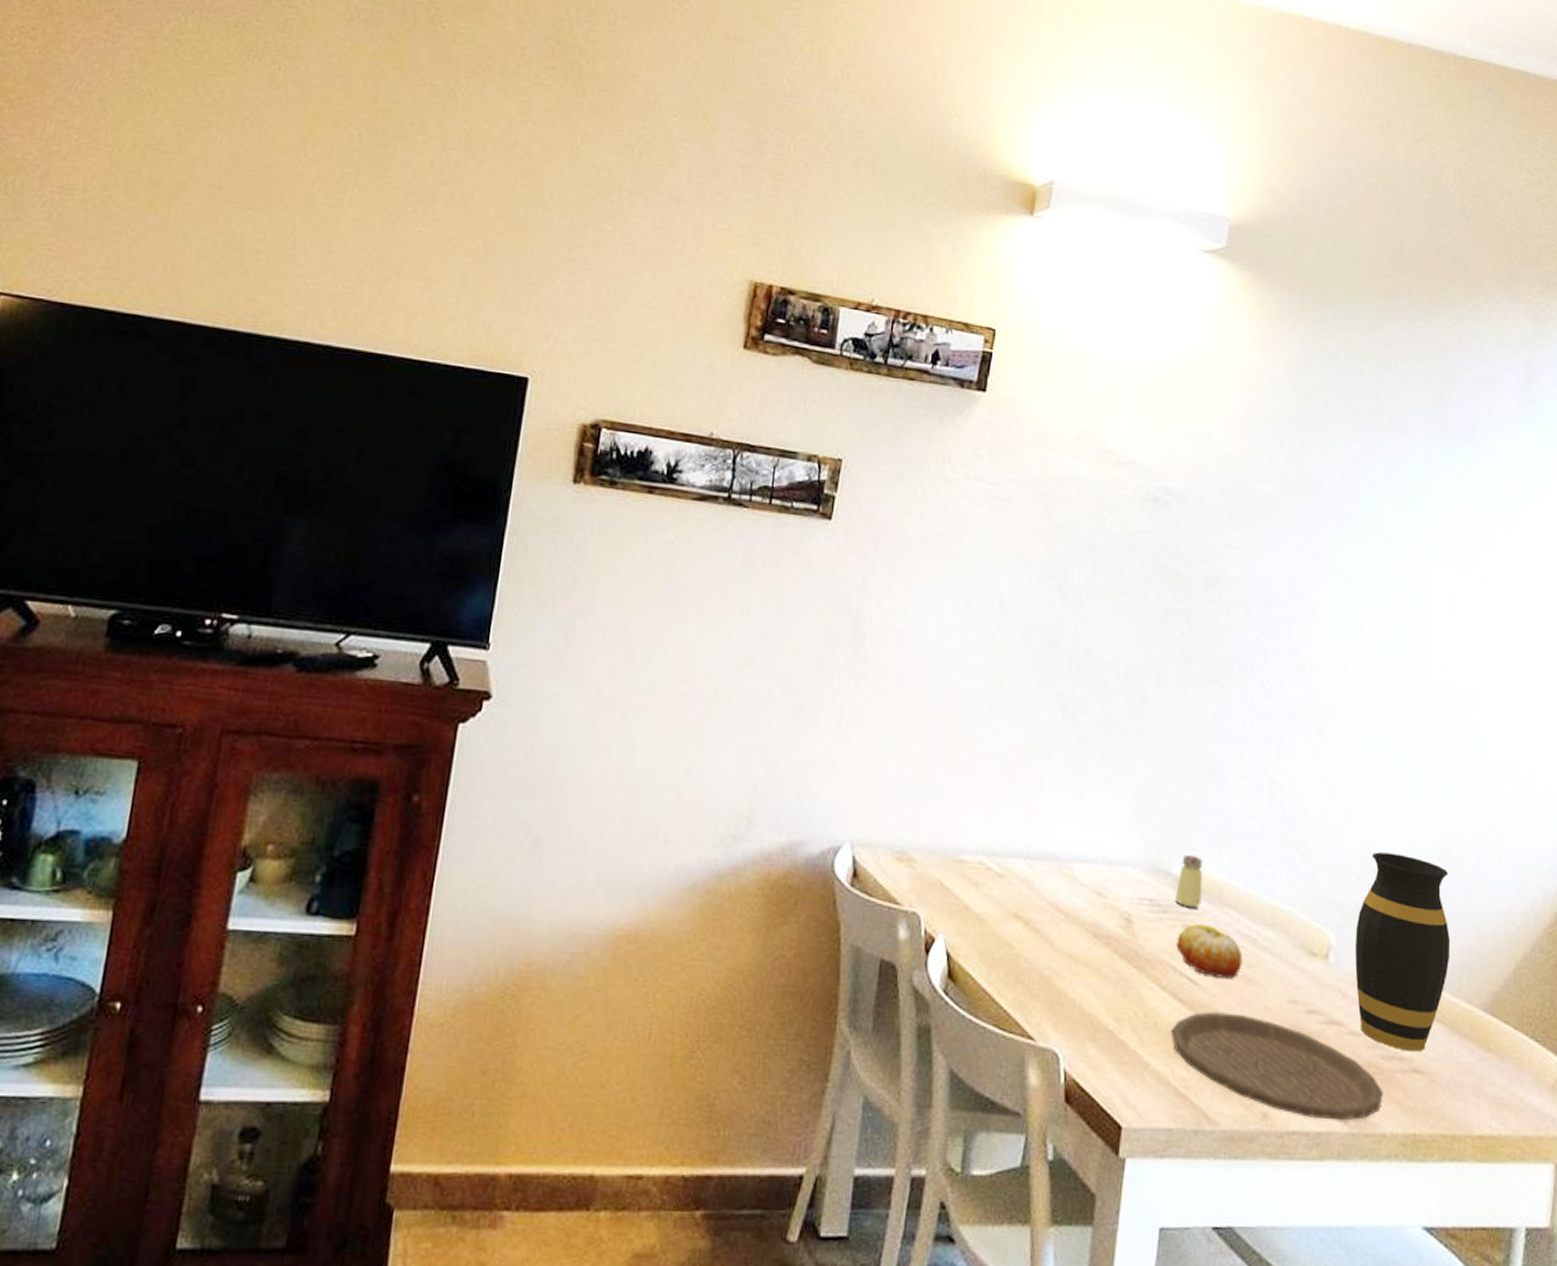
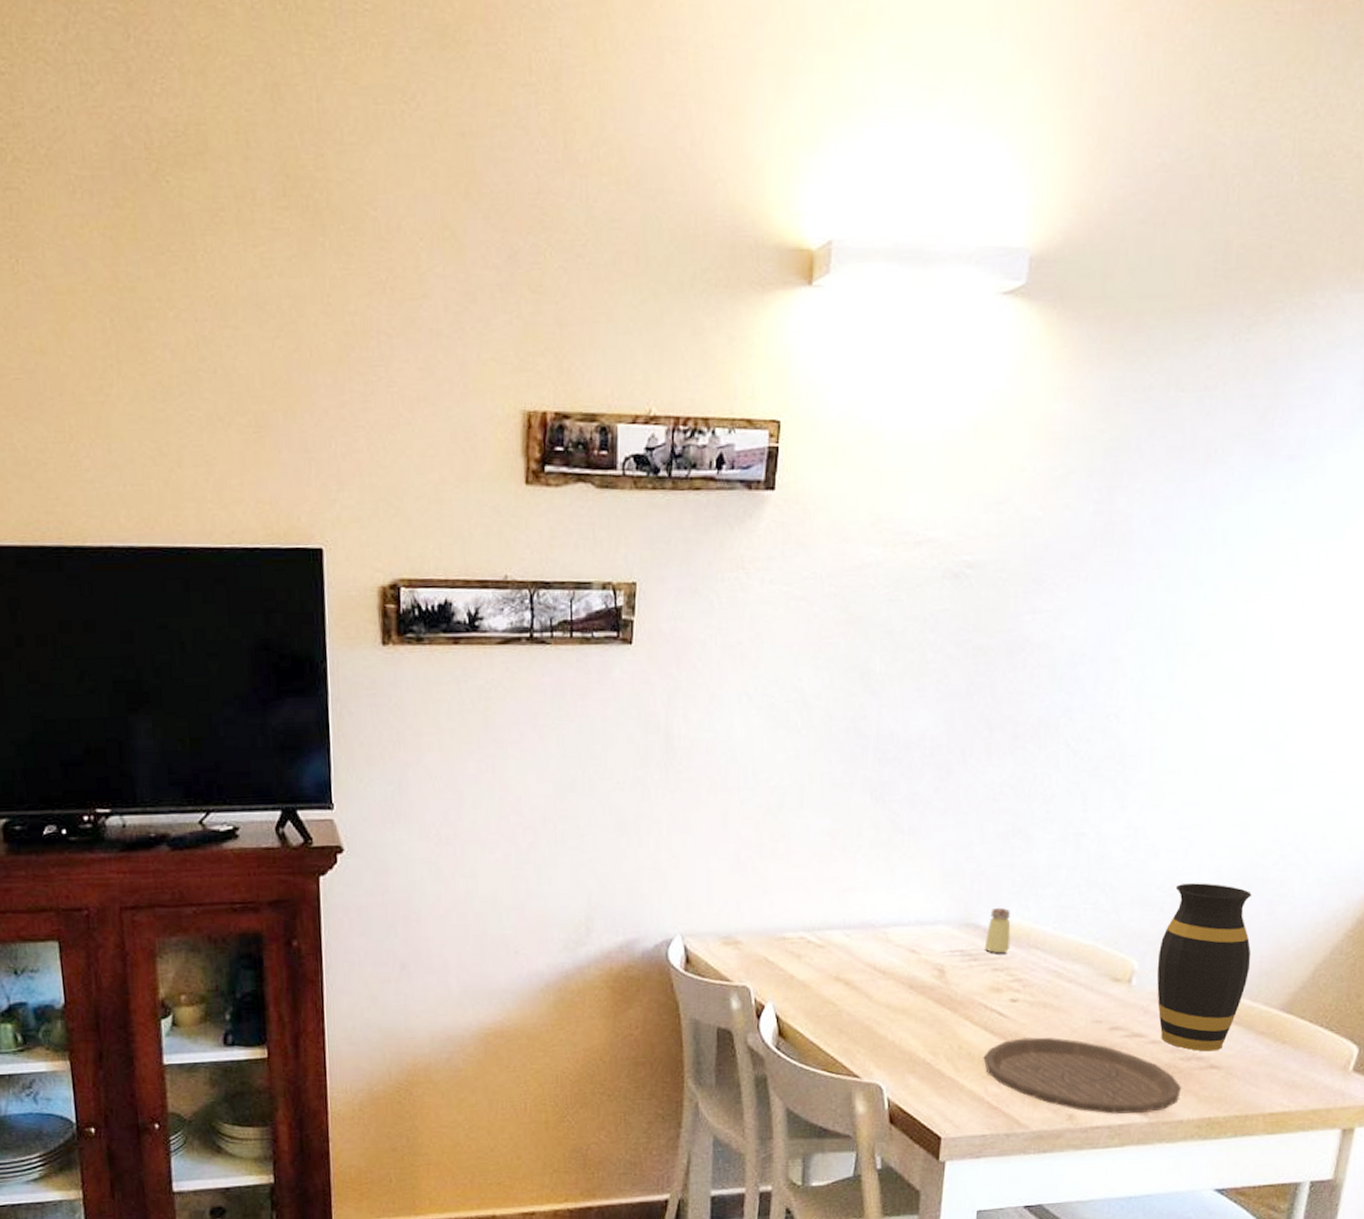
fruit: present [1176,923,1243,979] -> none [987,966,1050,1010]

